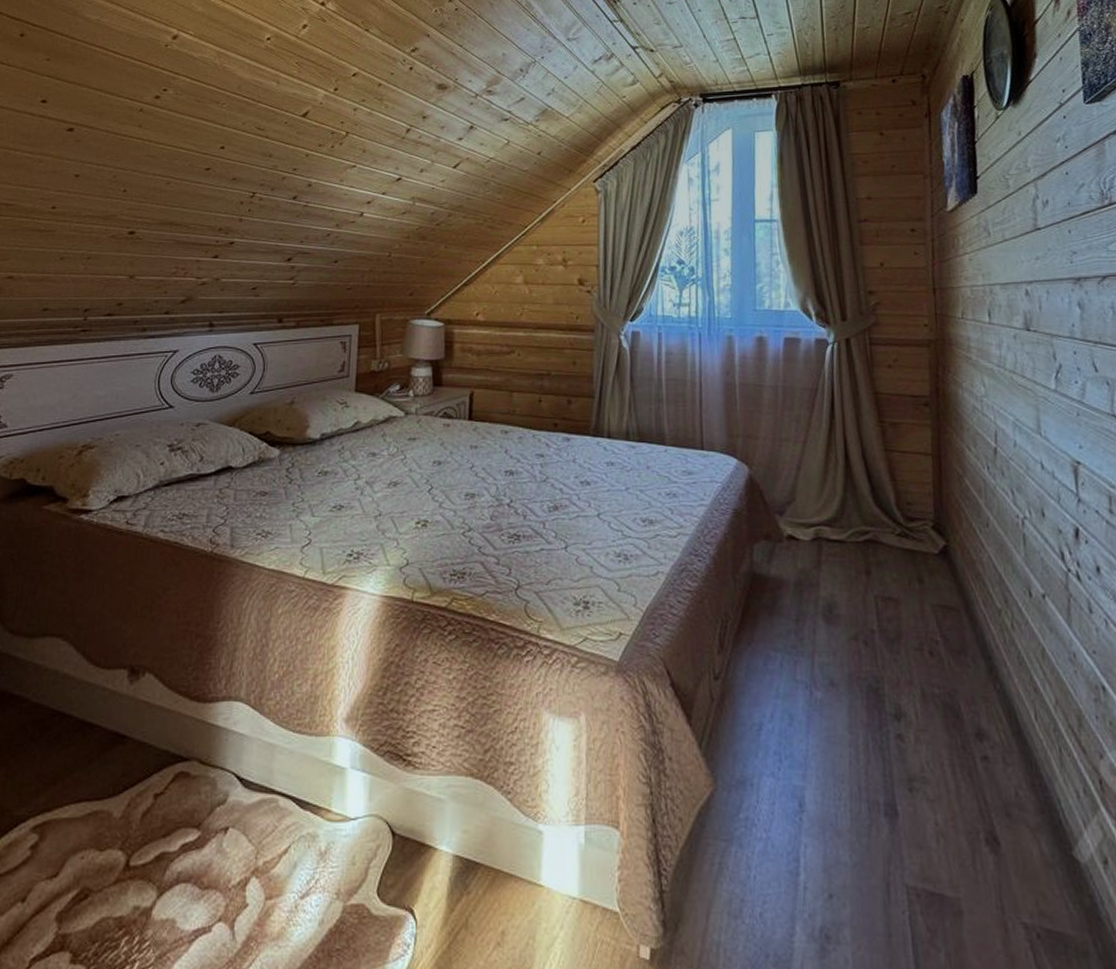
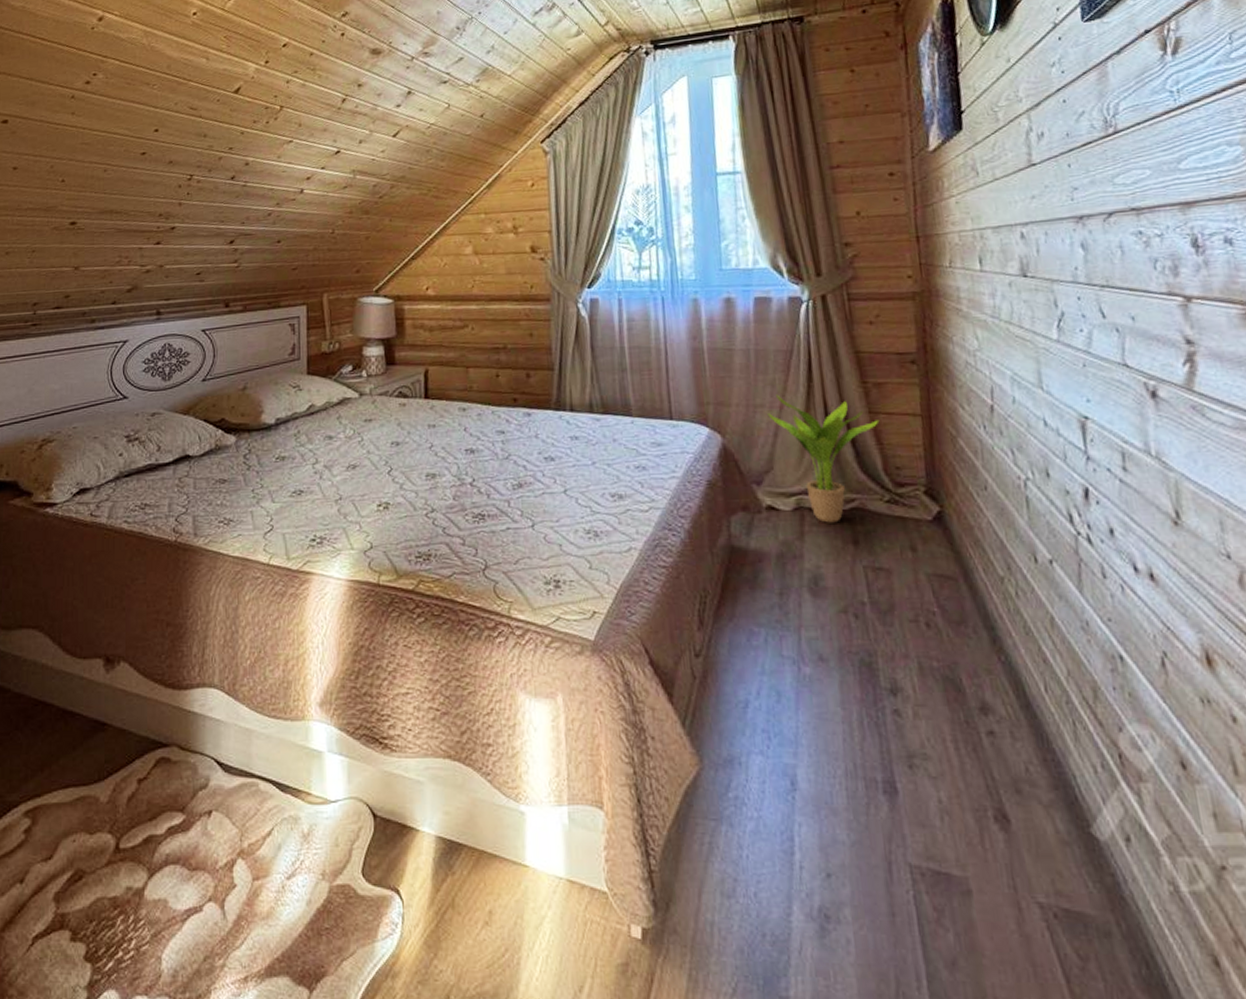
potted plant: none [792,430,894,554] -> present [767,394,880,523]

